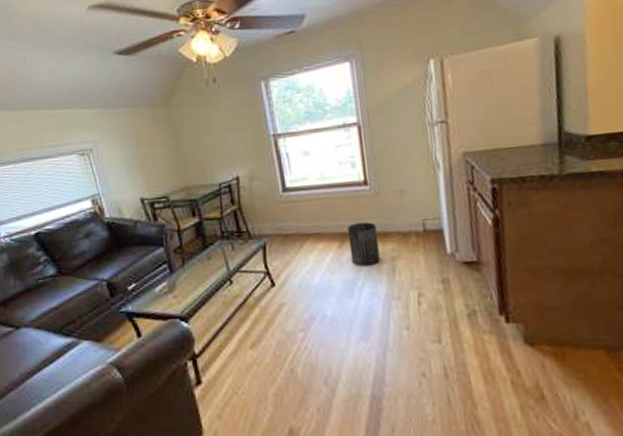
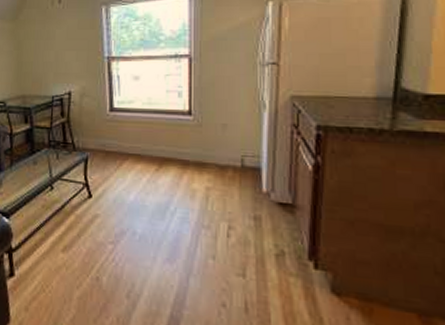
trash can: present [347,222,381,267] -> none [166,150,196,193]

